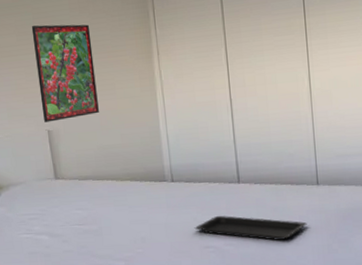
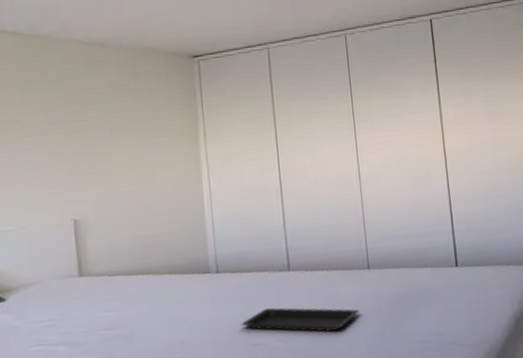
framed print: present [31,24,99,122] -> none [61,102,136,211]

